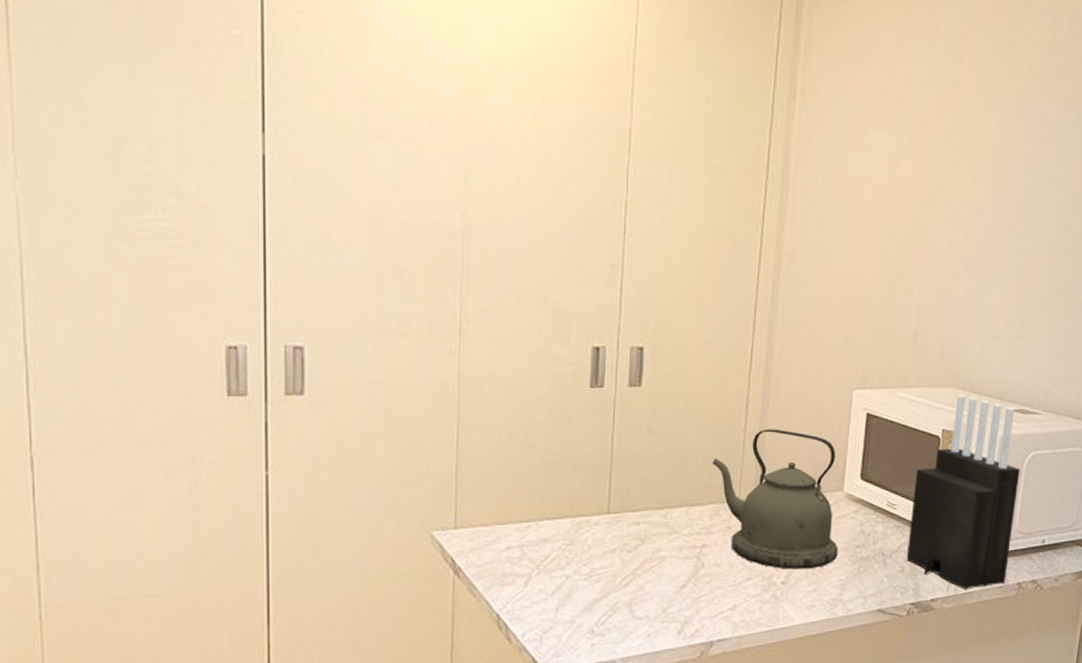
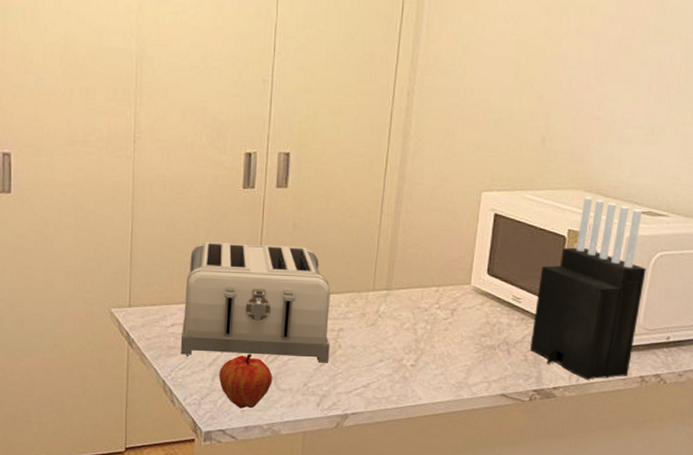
toaster: none [517,449,692,585] -> present [180,241,331,363]
fruit: none [564,577,627,642] -> present [219,353,273,409]
kettle: present [712,429,839,570] -> none [350,227,465,354]

